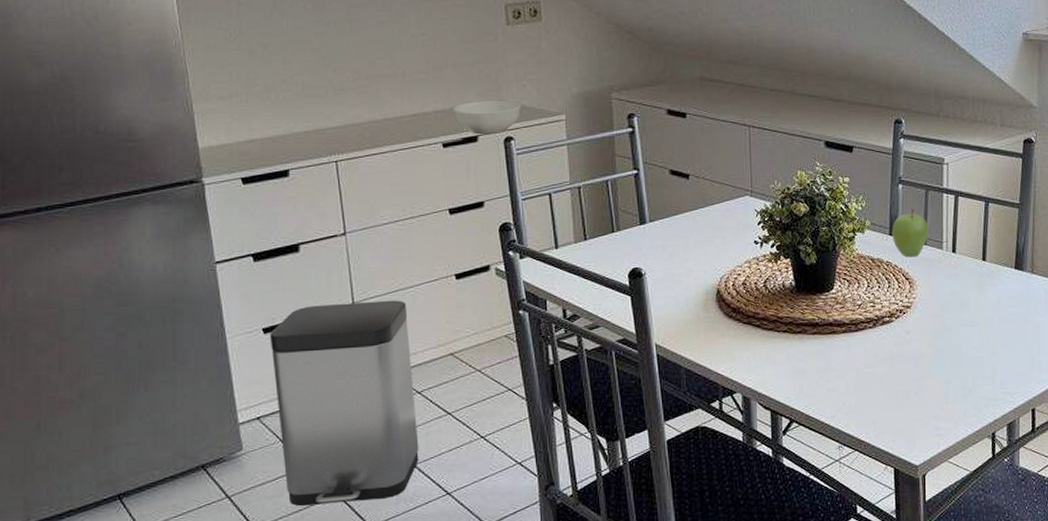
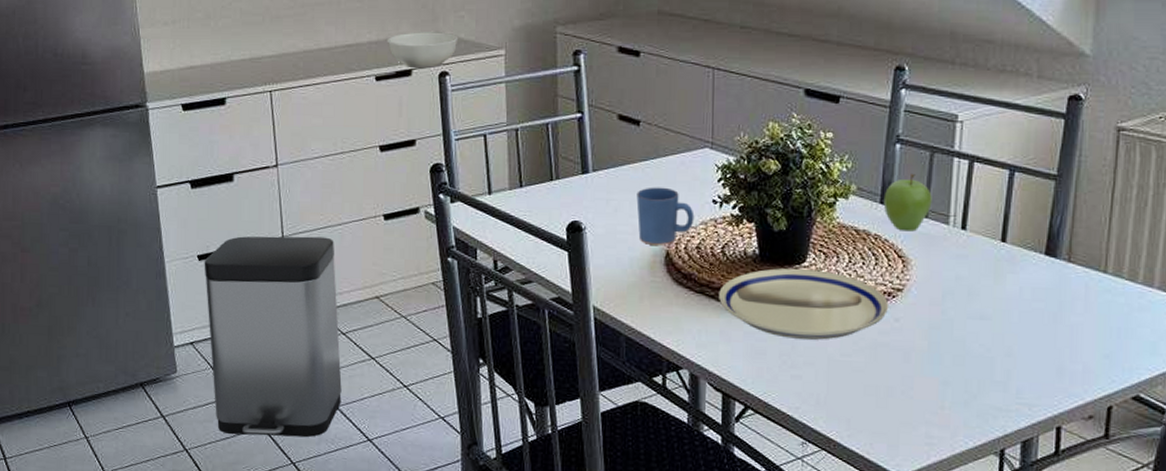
mug: none [689,232,740,285] -> present [636,187,695,246]
plate: none [764,295,901,357] -> present [719,268,889,340]

